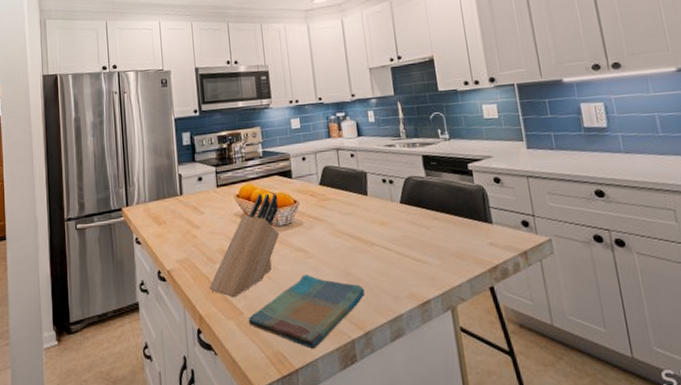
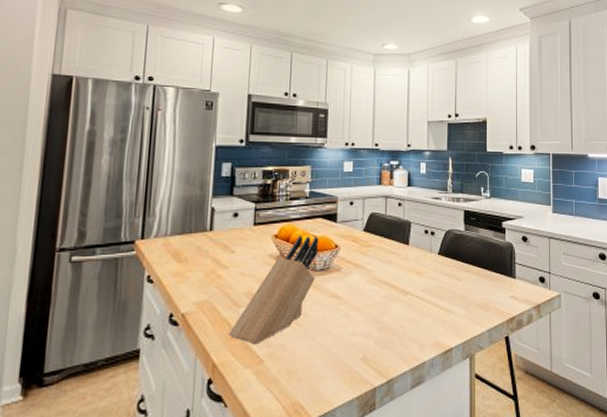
dish towel: present [248,274,365,349] -> none [267,321,392,398]

